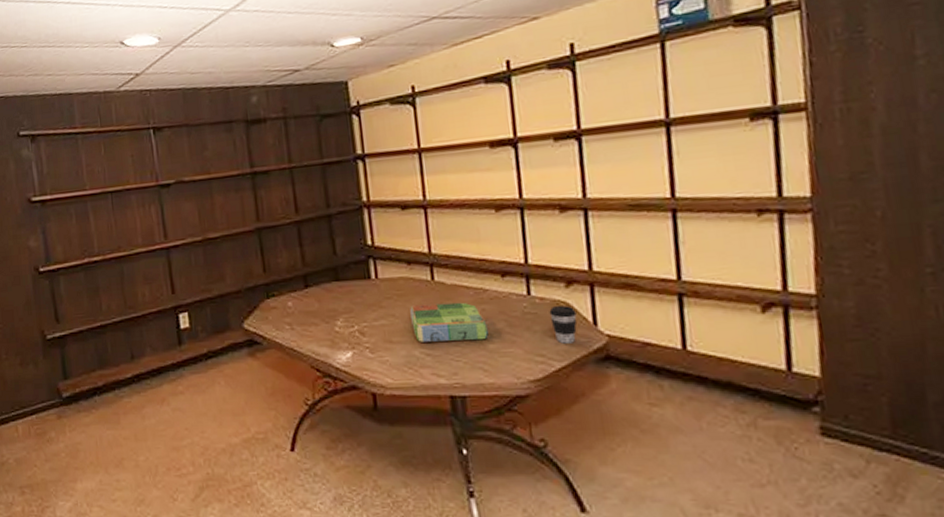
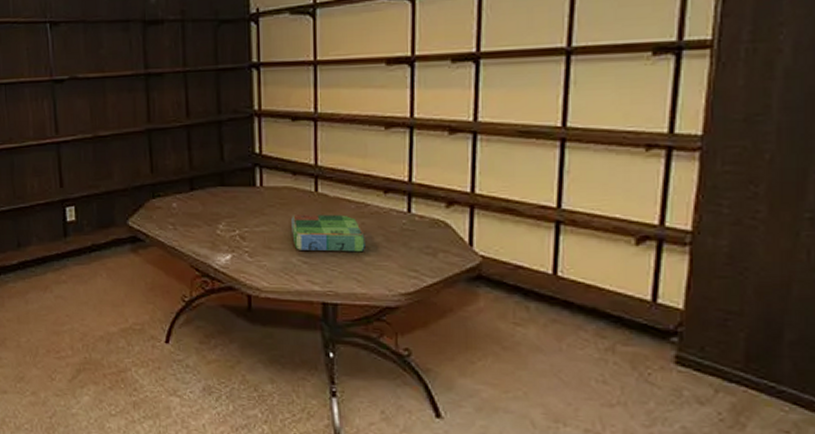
coffee cup: present [549,306,578,344] -> none [427,225,454,261]

